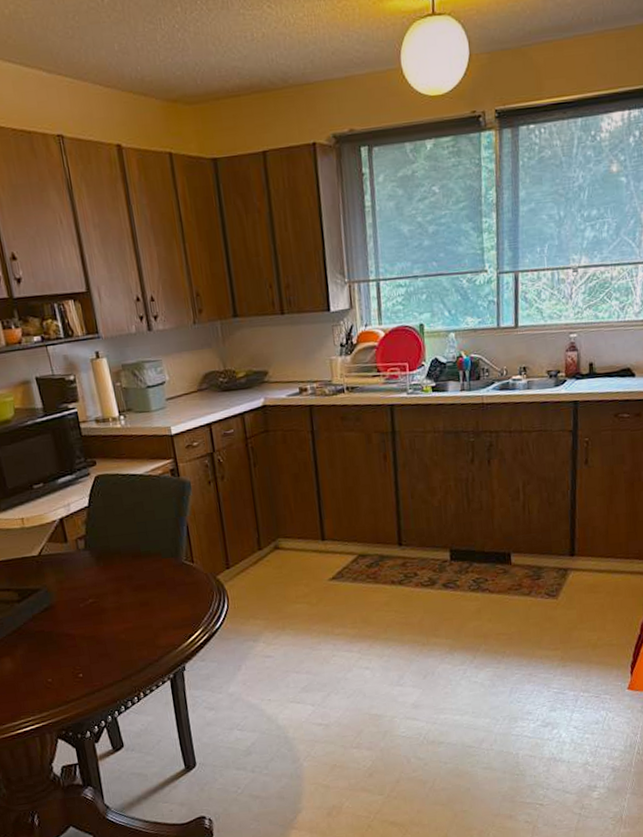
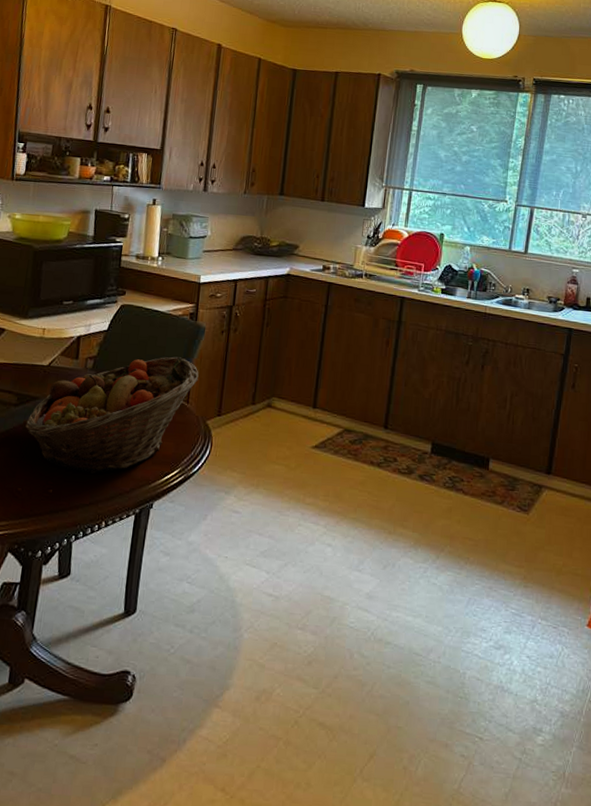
fruit basket: none [35,518,197,652] -> present [25,356,199,474]

